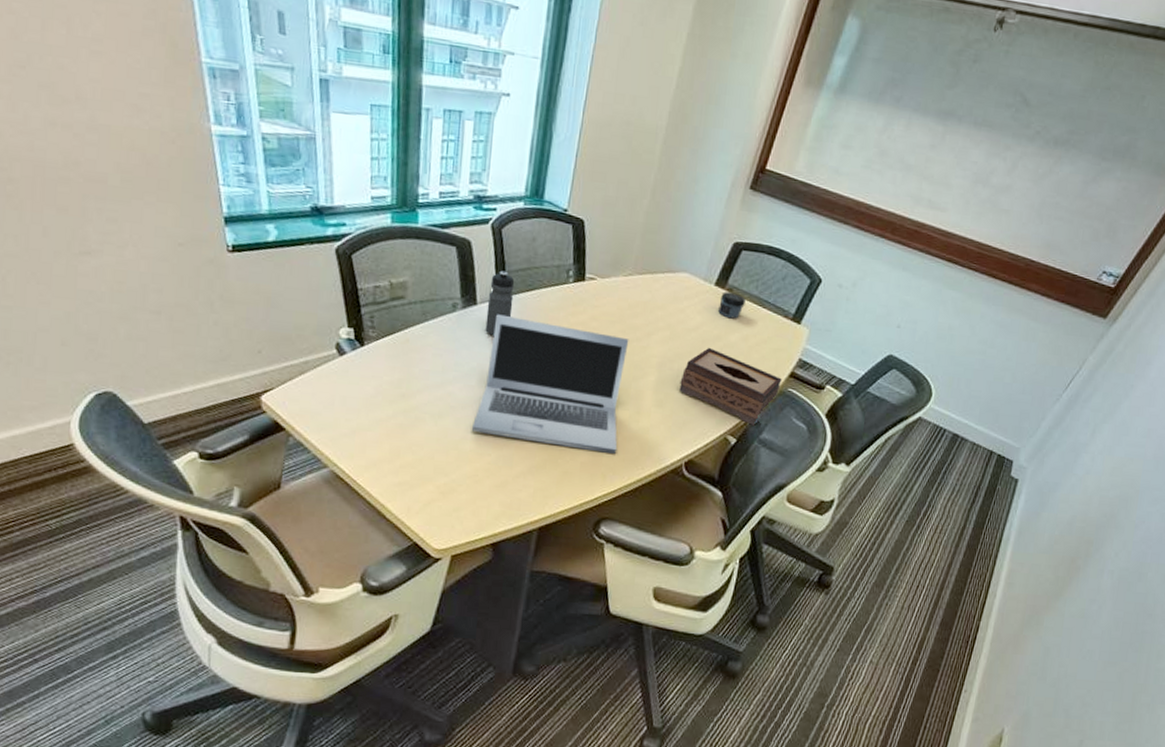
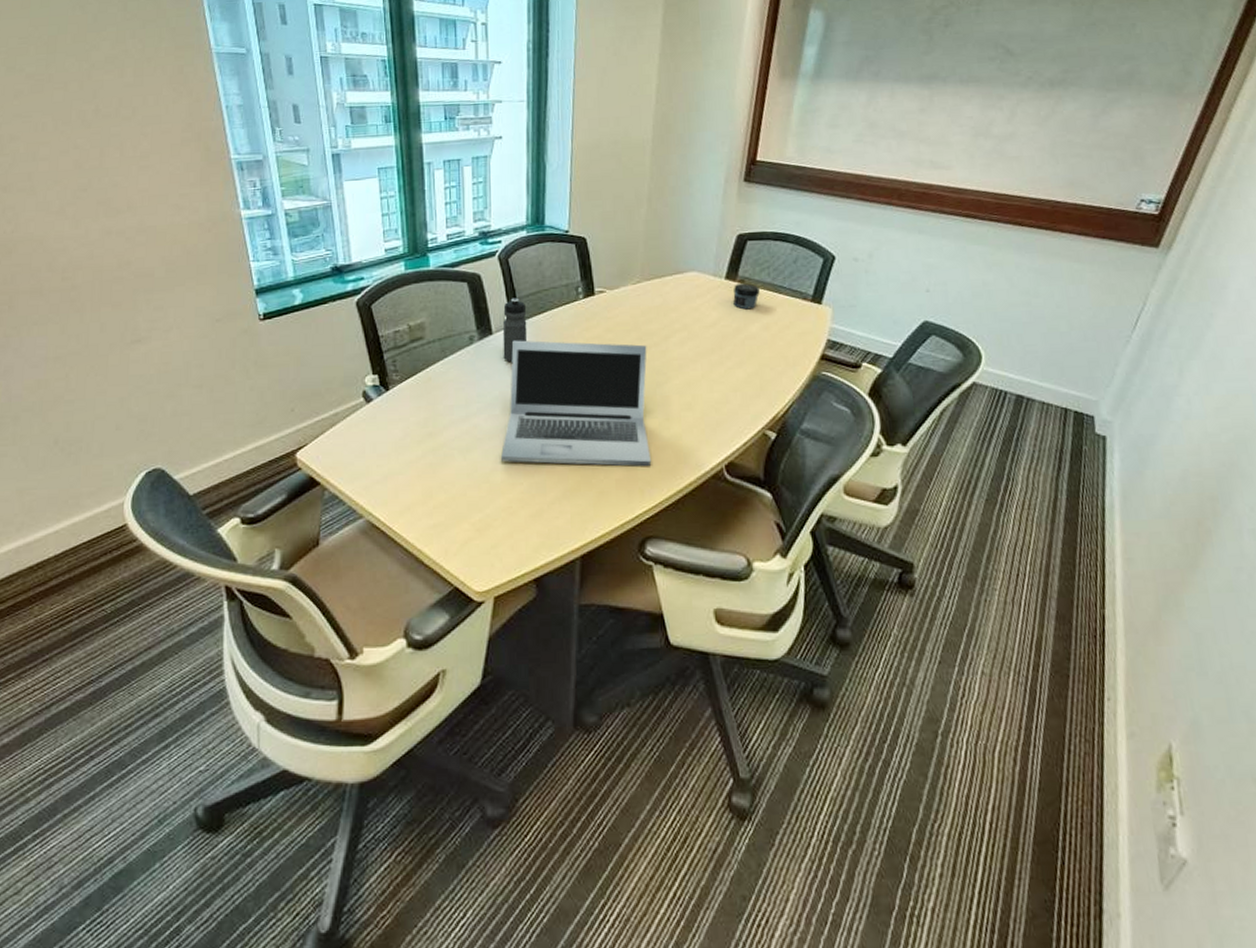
tissue box: present [679,347,782,425] -> none [706,341,814,416]

